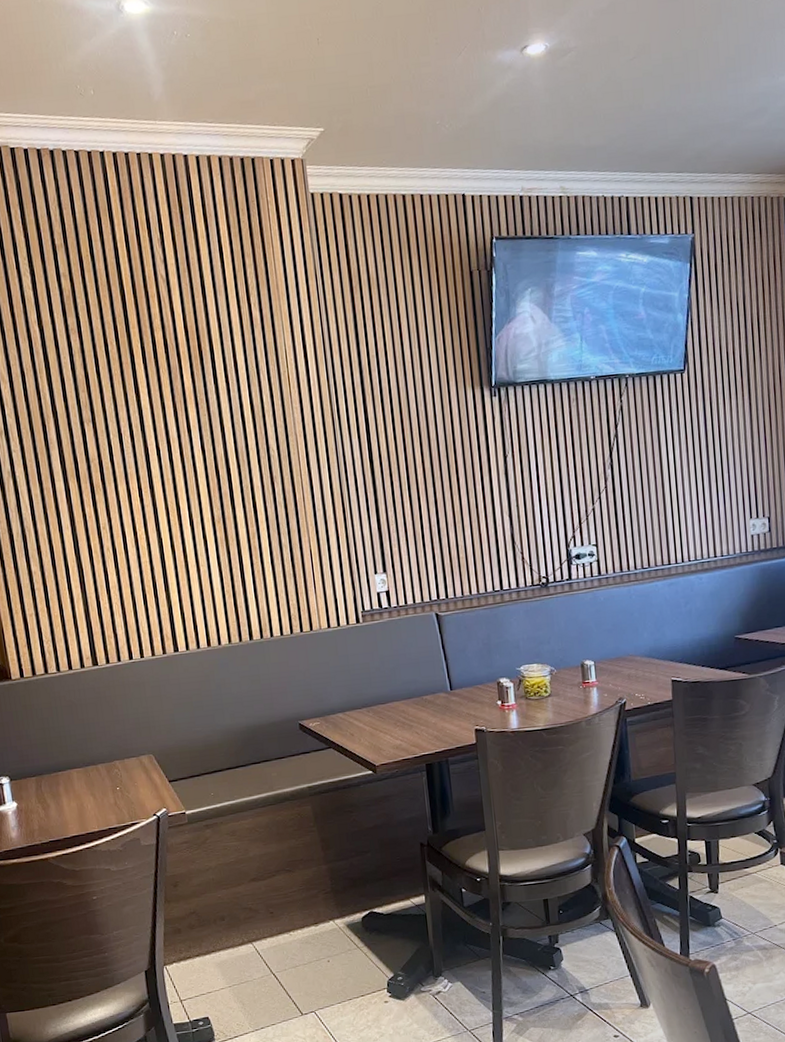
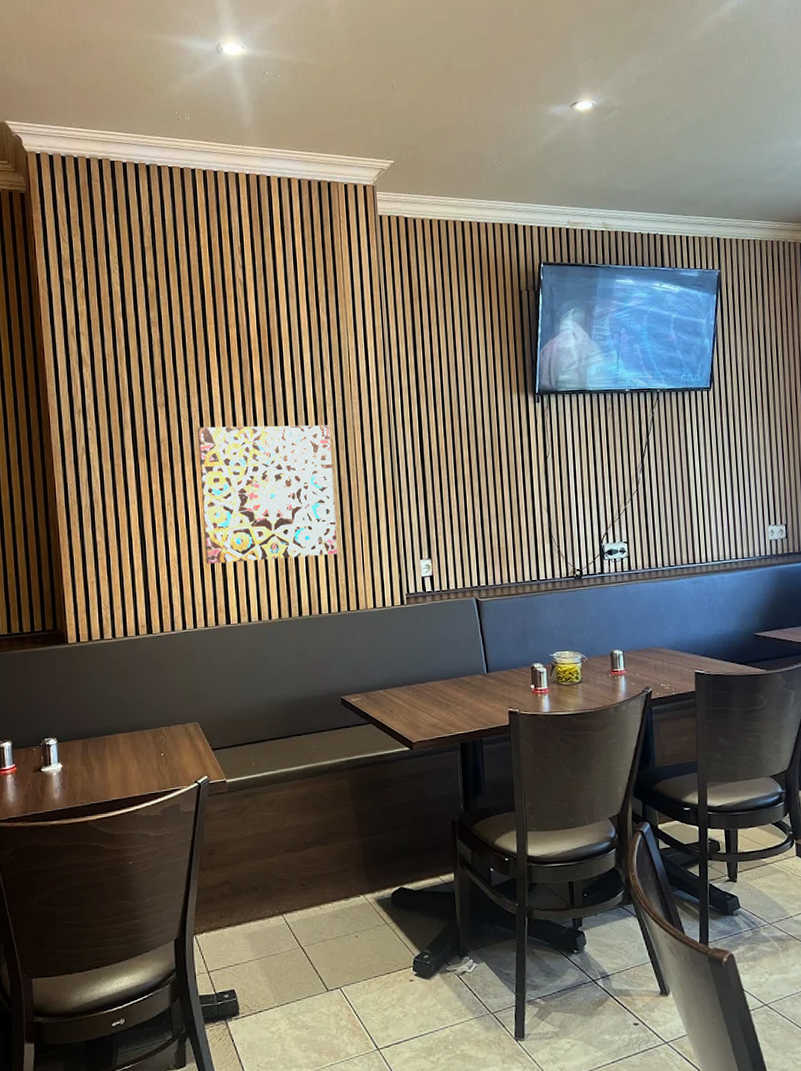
wall art: none [128,433,287,590] -> present [198,425,338,564]

